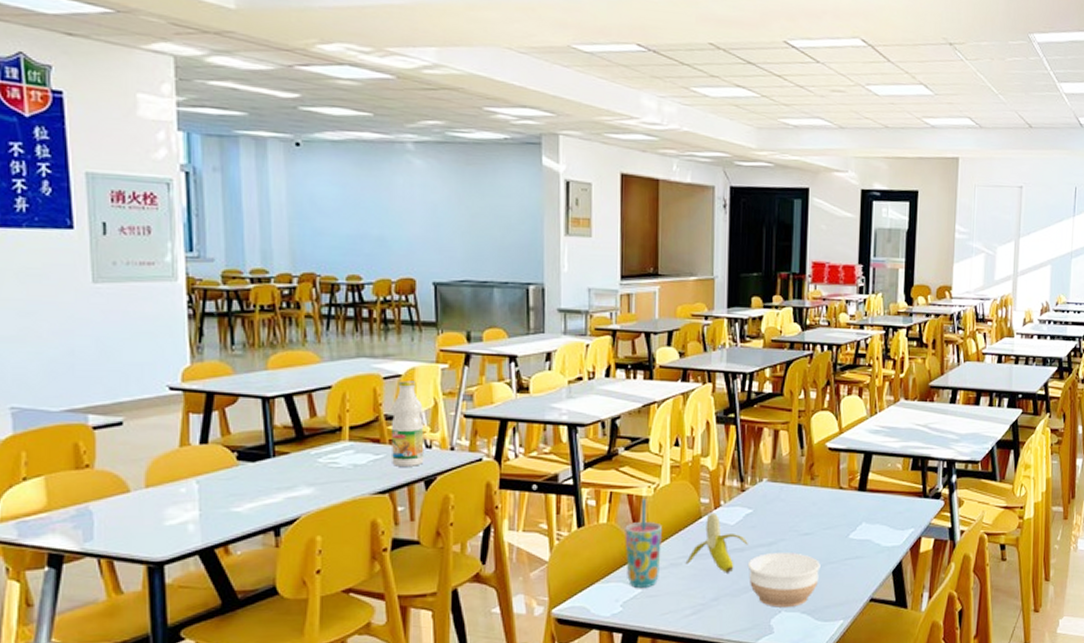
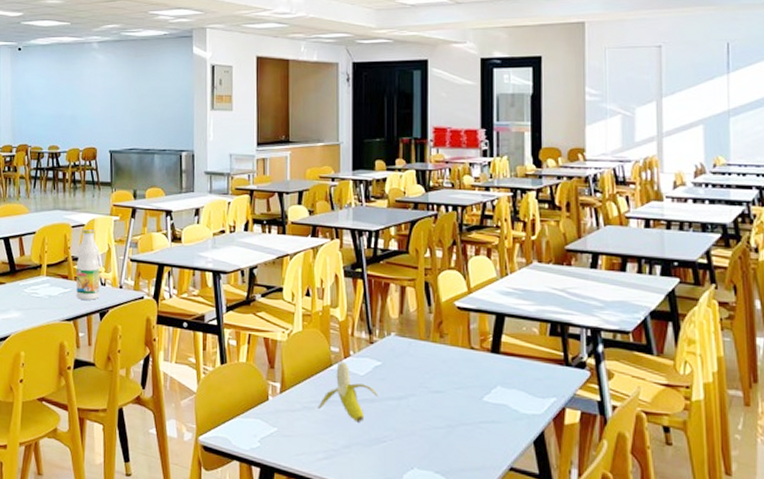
cup: present [625,498,662,588] -> none [262,342,295,427]
bowl: present [747,553,821,607] -> none [378,407,454,465]

